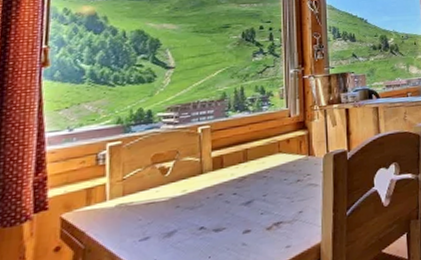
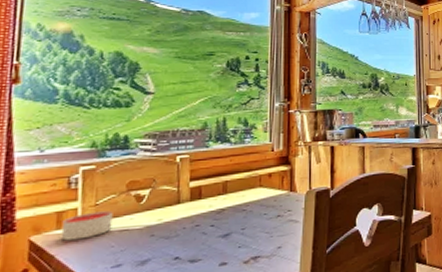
candle: none [90,184,140,217] -> present [60,210,113,241]

